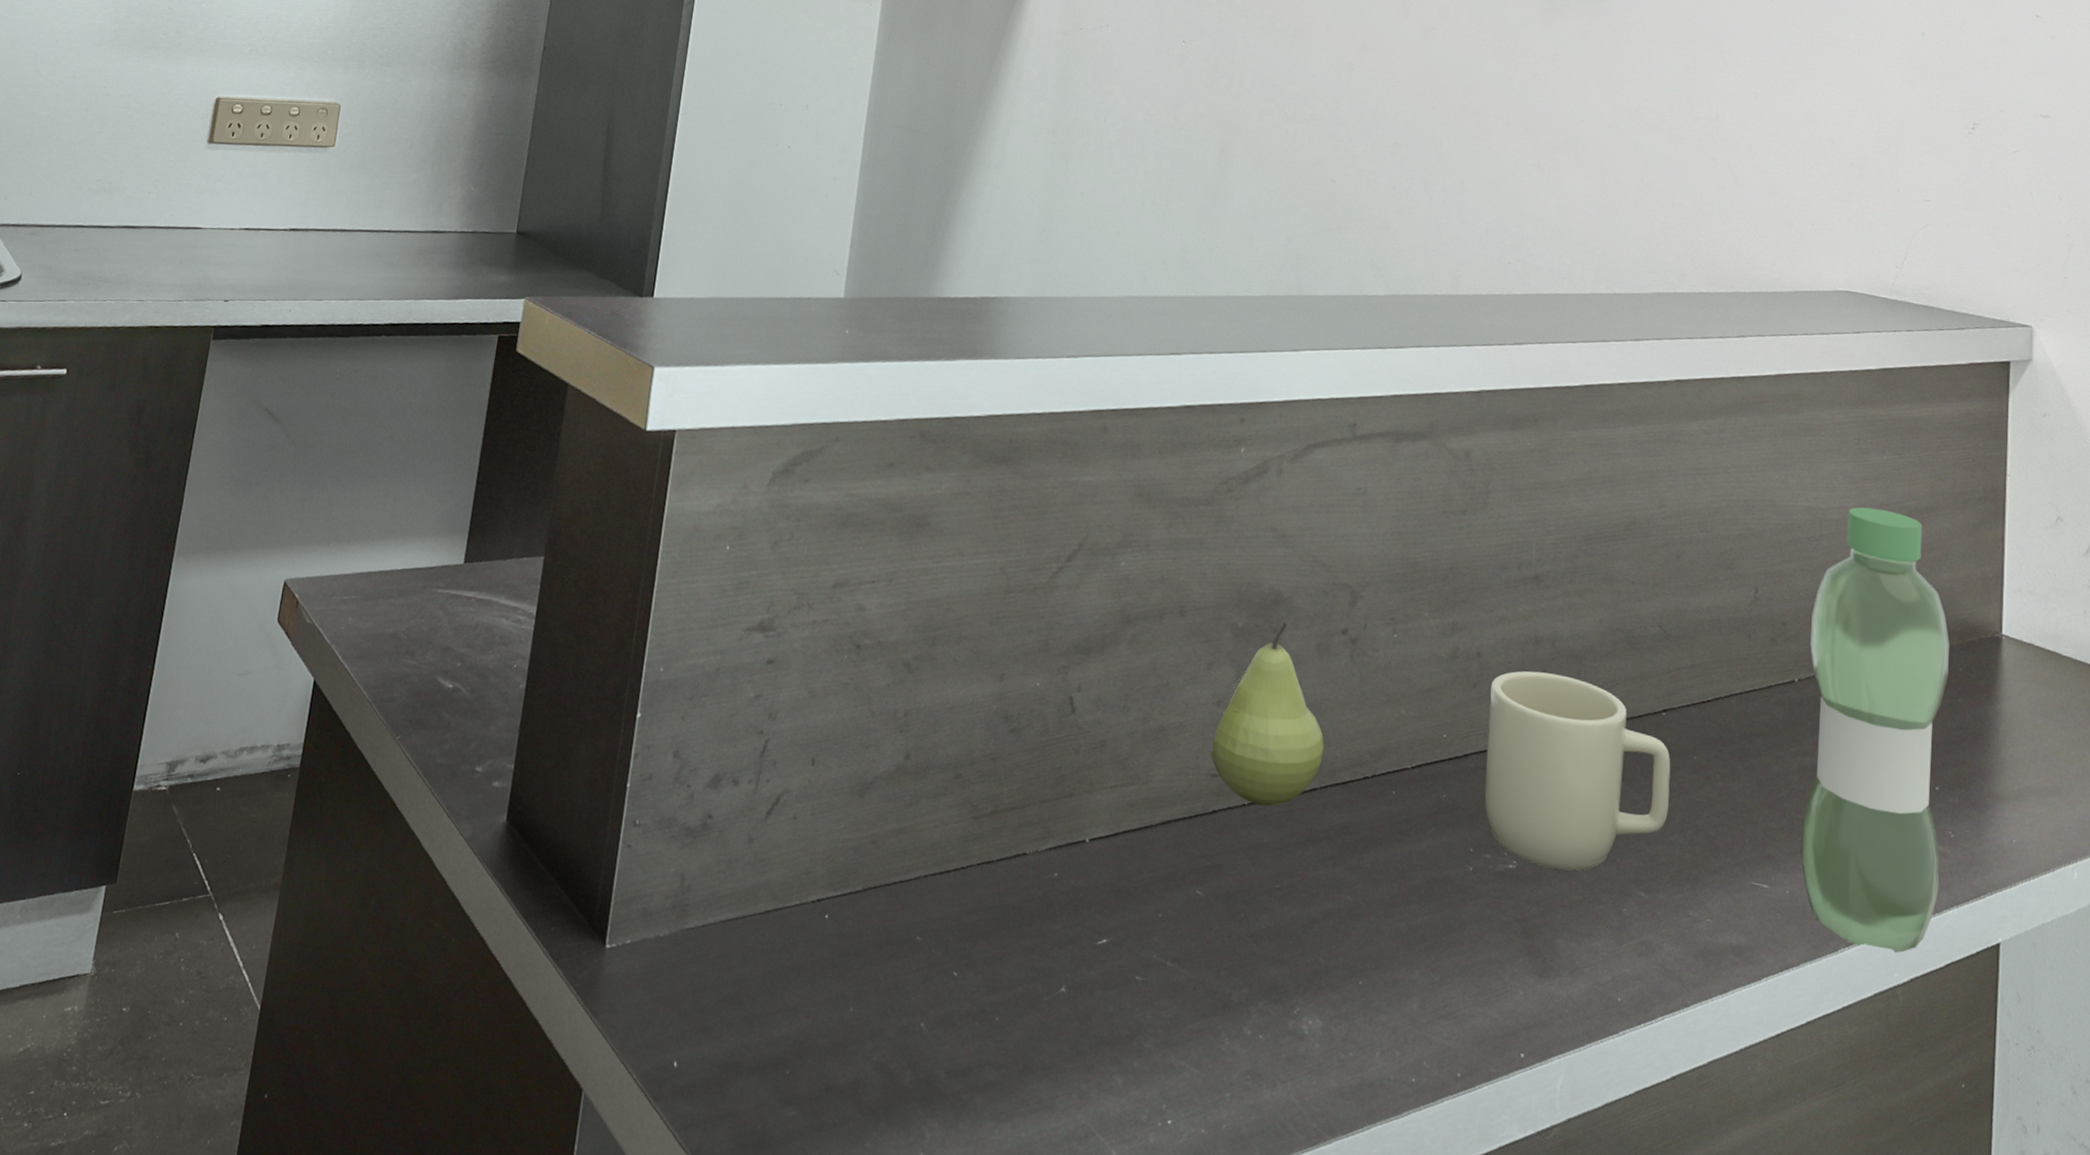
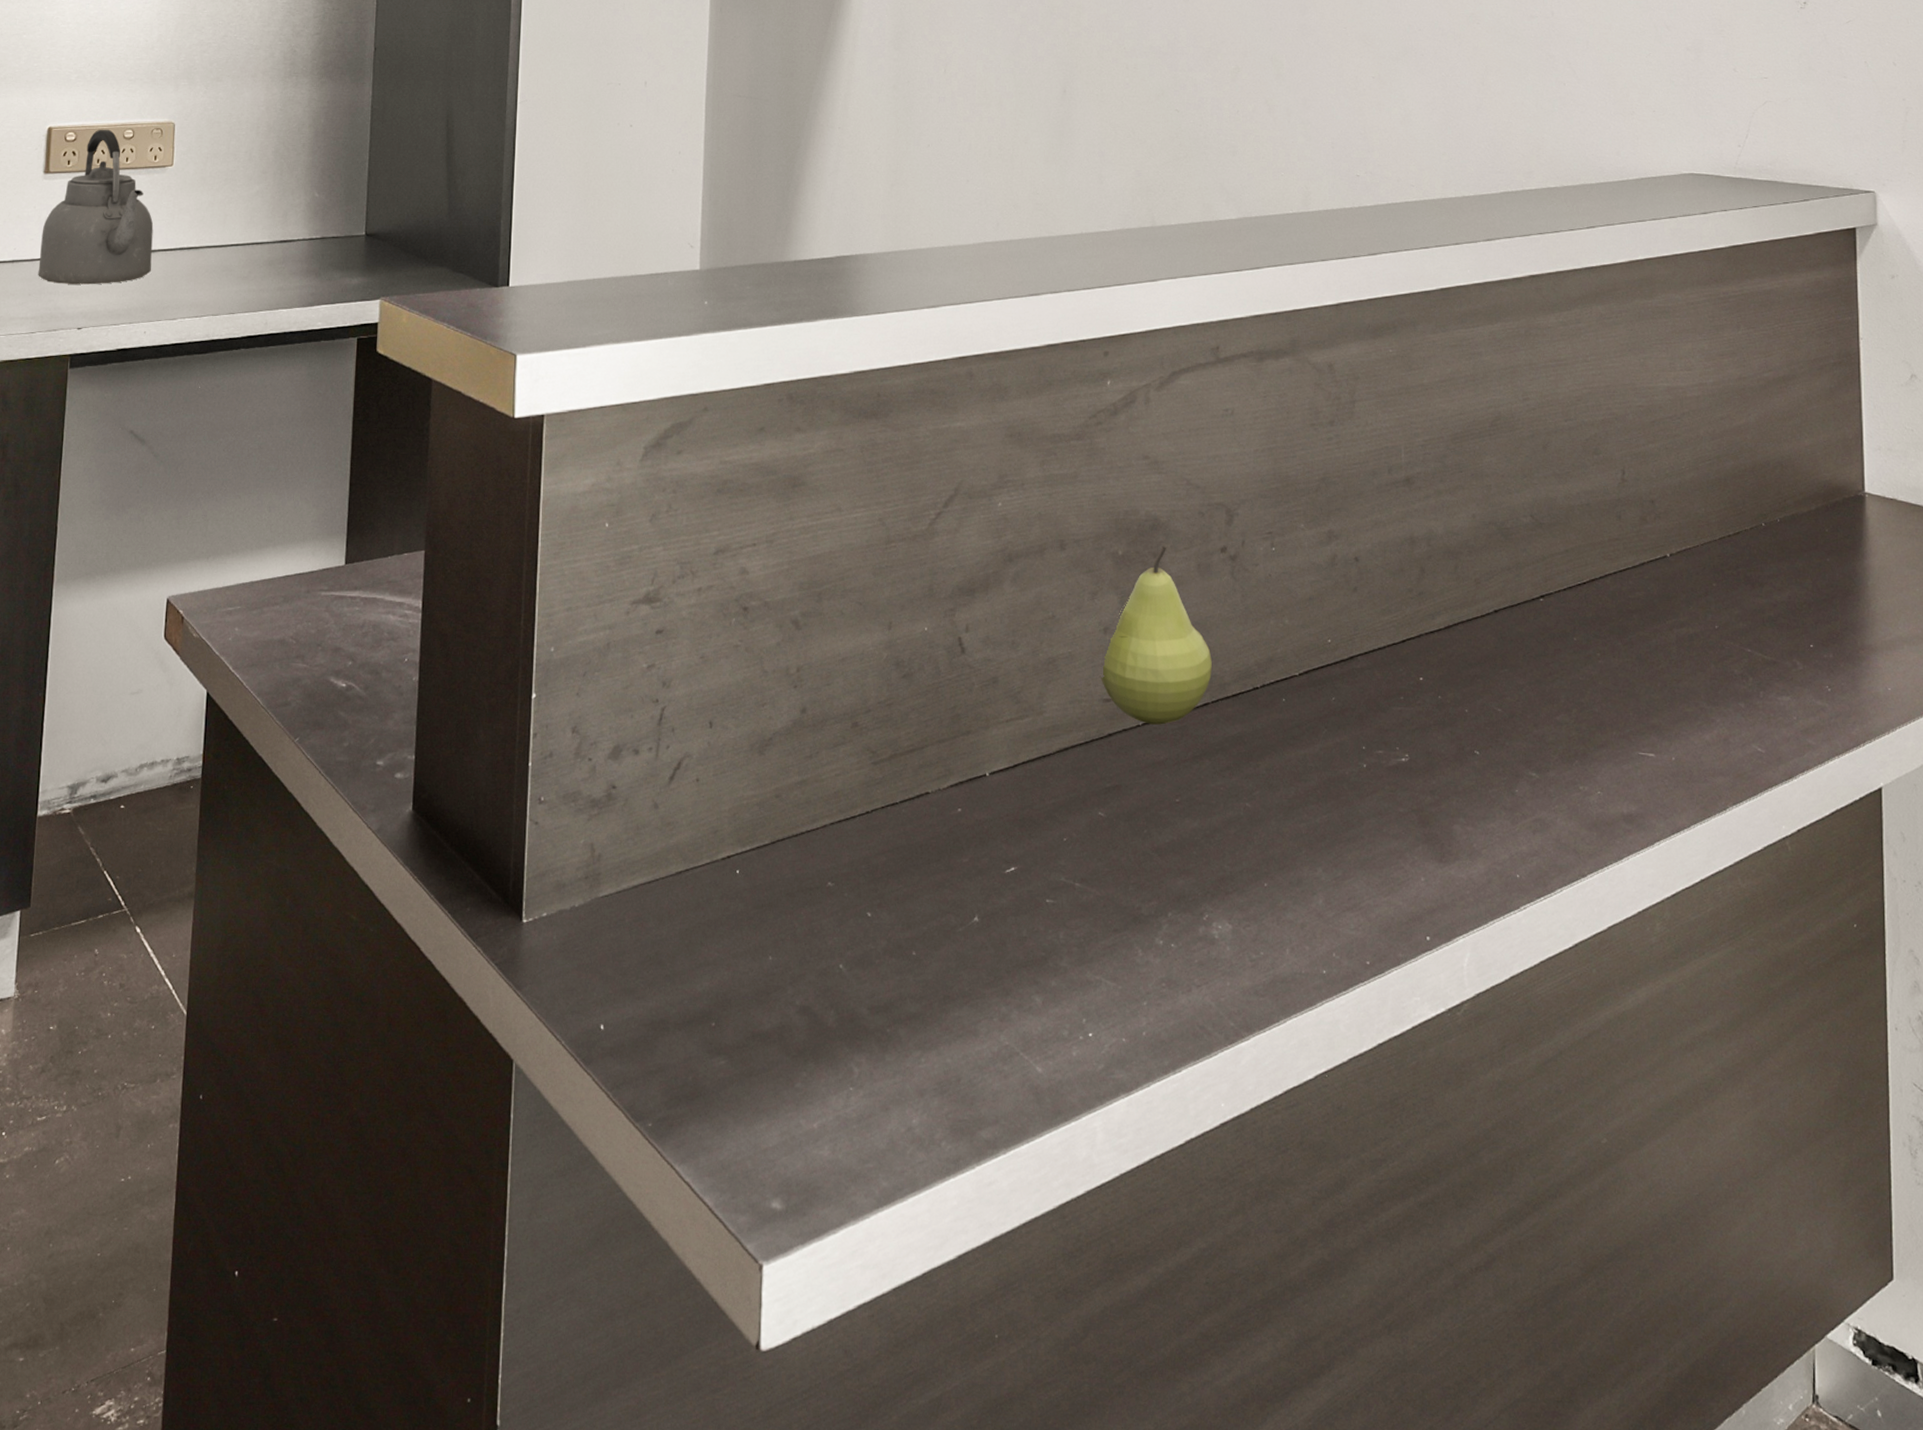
kettle: none [191,103,310,259] -> present [38,129,154,285]
mug: present [1484,671,1671,871] -> none [1371,570,1552,758]
water bottle: present [1800,507,1949,953] -> none [1679,382,1820,806]

